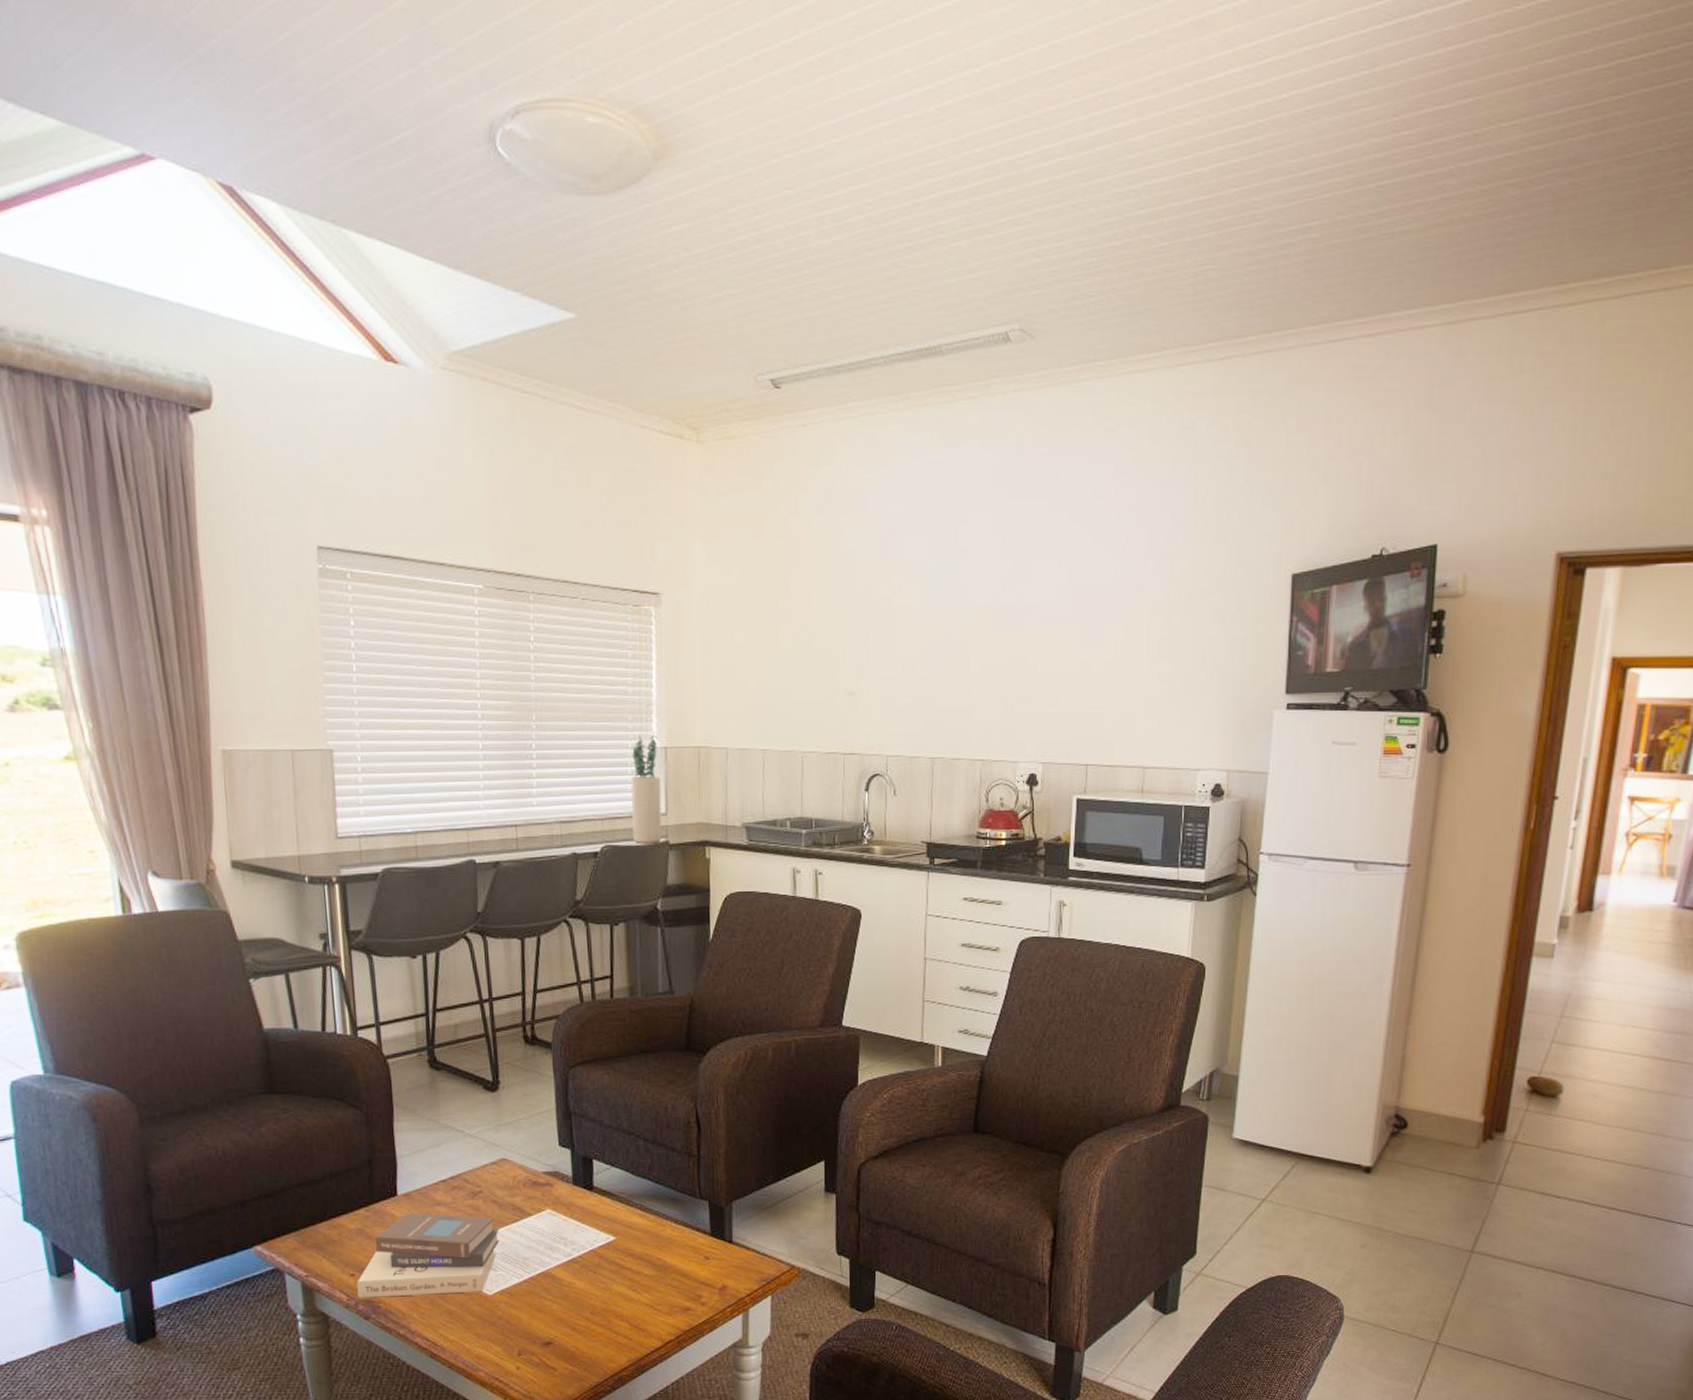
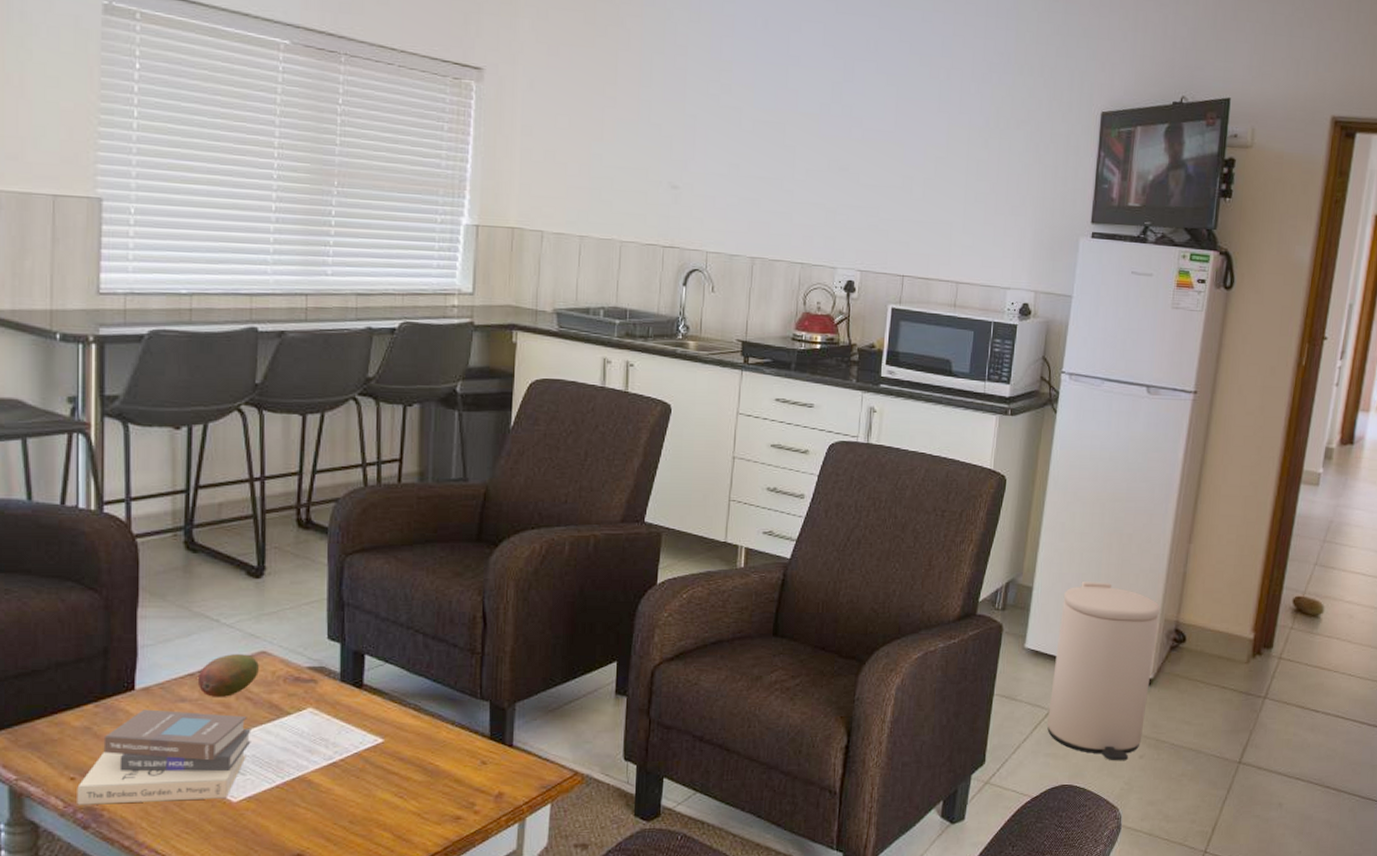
fruit: none [449,1161,501,1201] -> present [197,654,259,697]
vase: present [630,731,662,844] -> none [435,208,470,324]
pedal bin: none [1260,1068,1378,1251] -> present [1047,582,1161,761]

